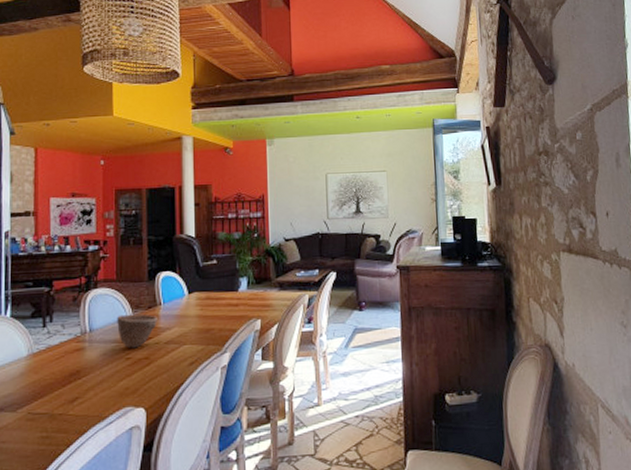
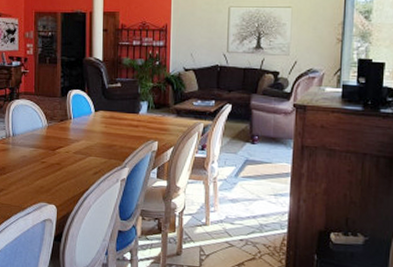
bowl: present [117,313,159,349] -> none [35,124,69,154]

